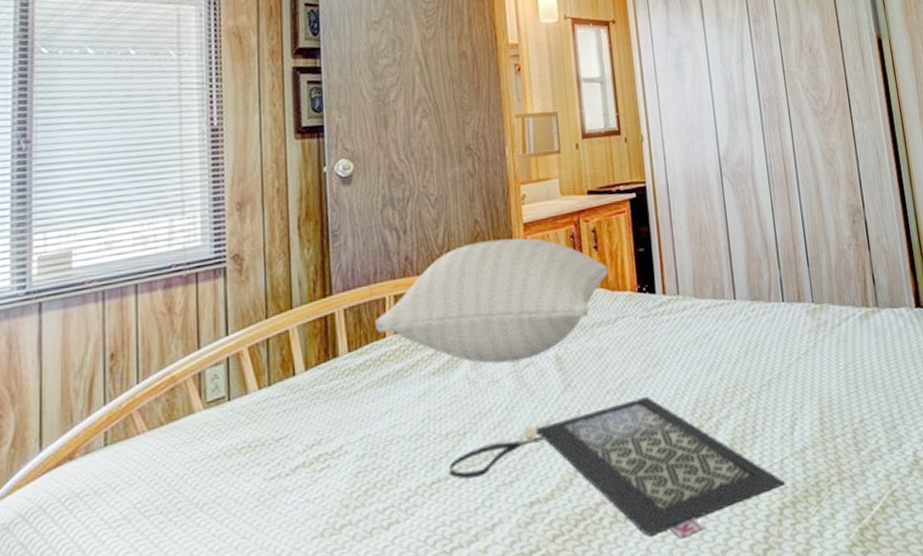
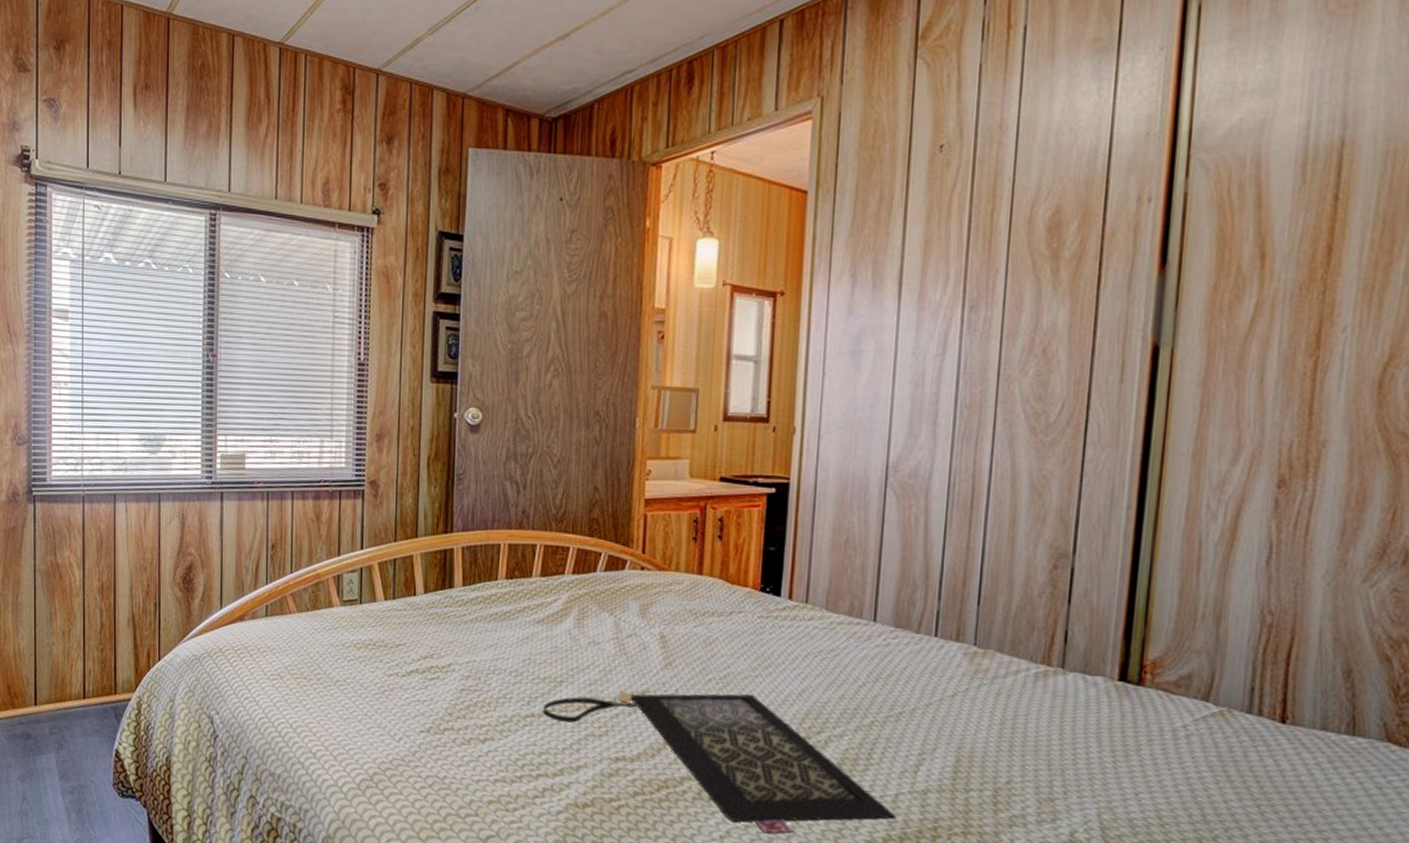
pillow: present [375,237,609,364] -> none [489,509,731,630]

